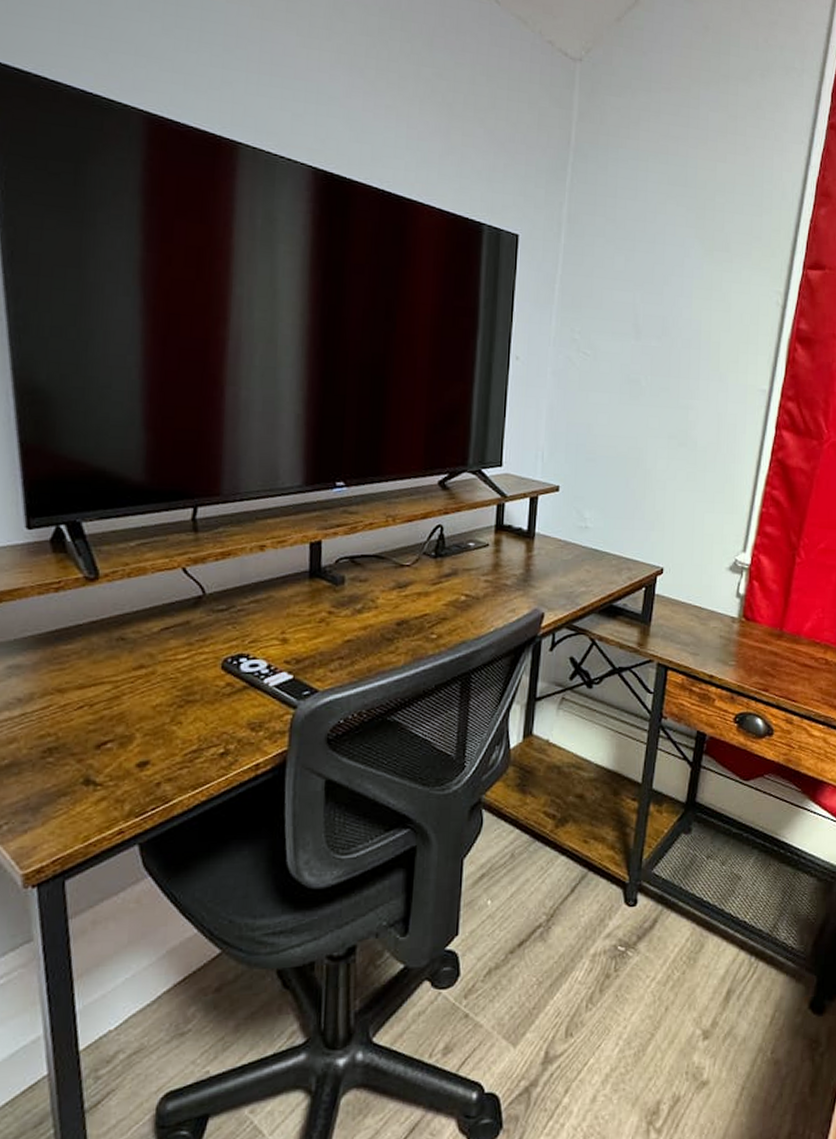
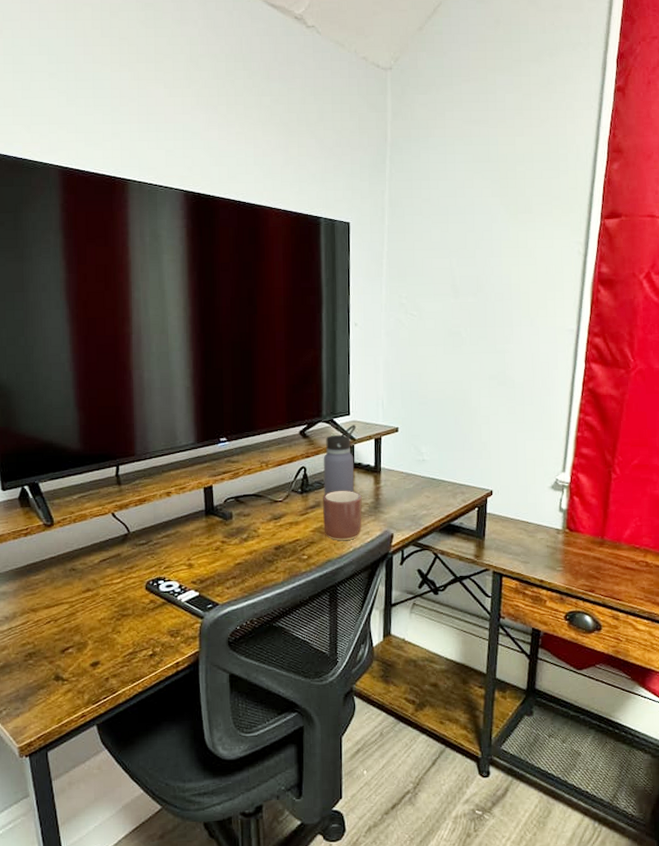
mug: none [460,556,509,619] -> present [323,490,362,541]
water bottle: none [463,478,509,561] -> present [323,424,357,495]

